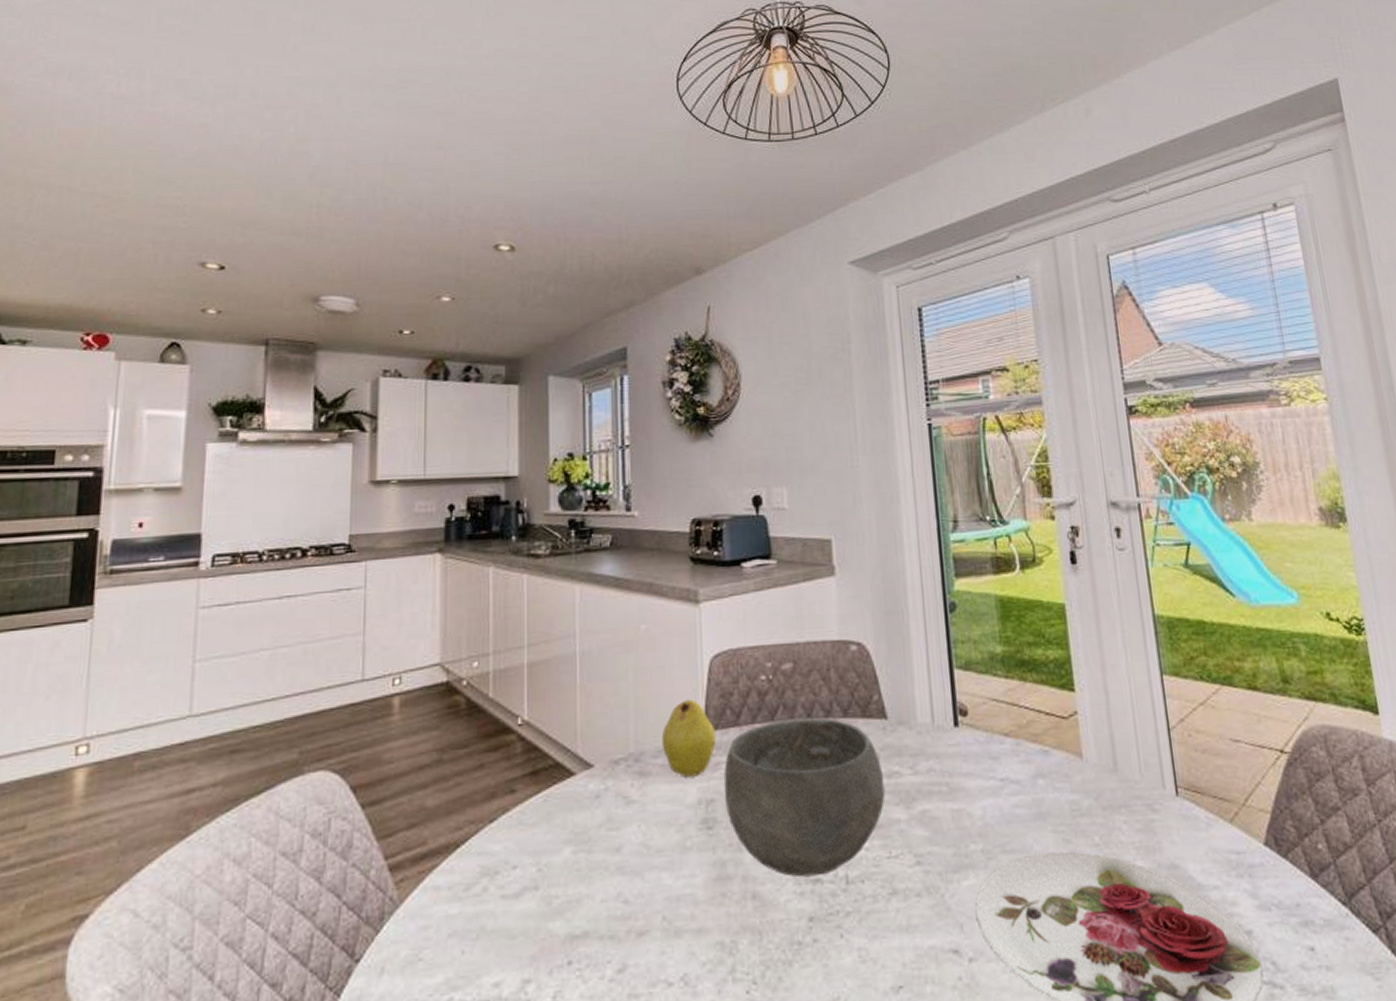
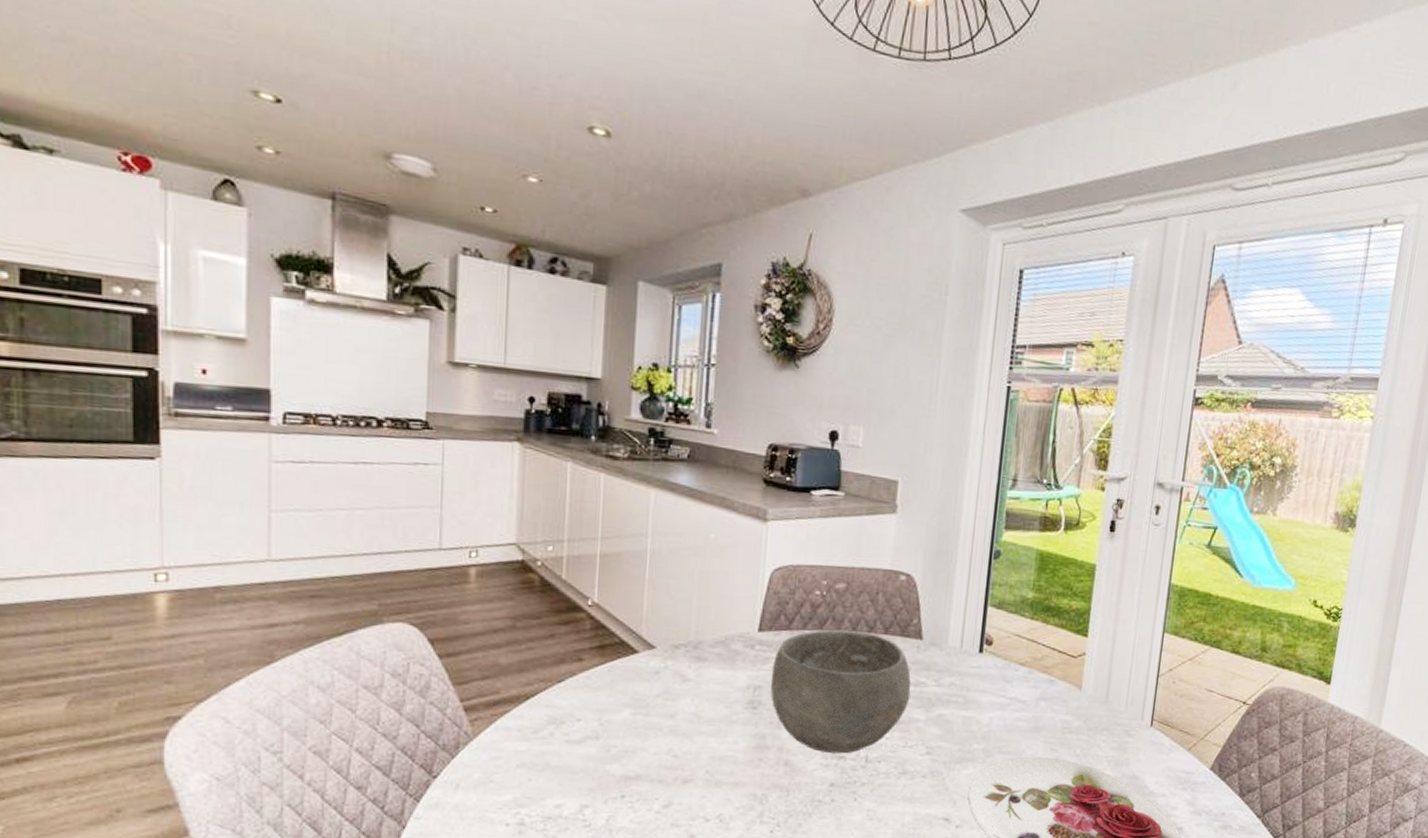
fruit: present [661,698,717,778] -> none [719,602,769,667]

